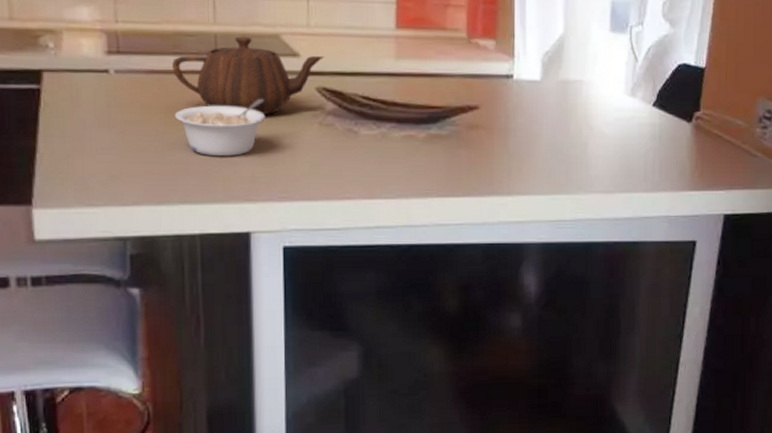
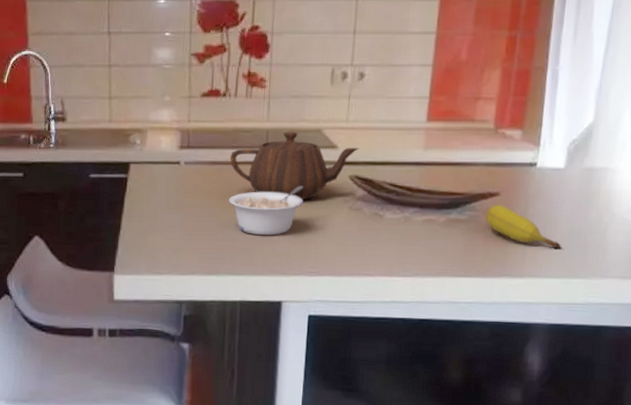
fruit: none [466,119,546,165] -> present [485,205,562,250]

